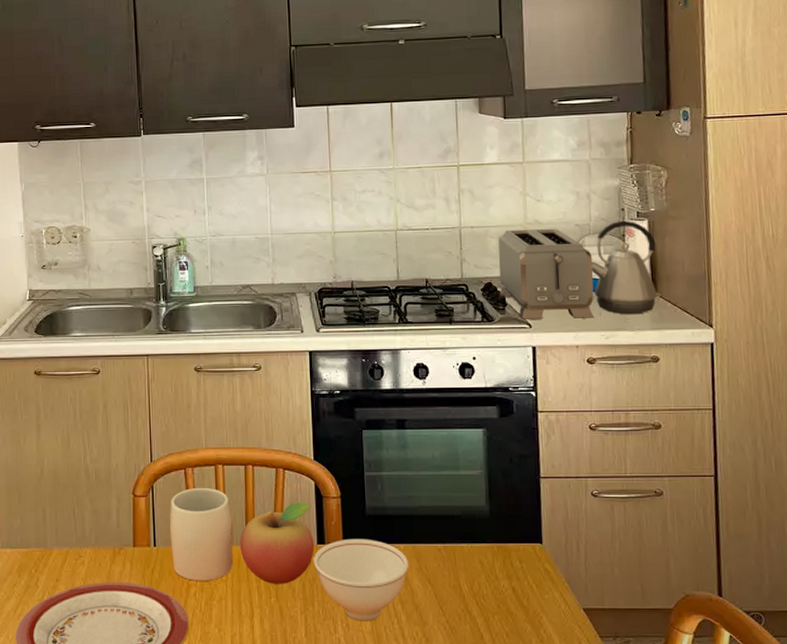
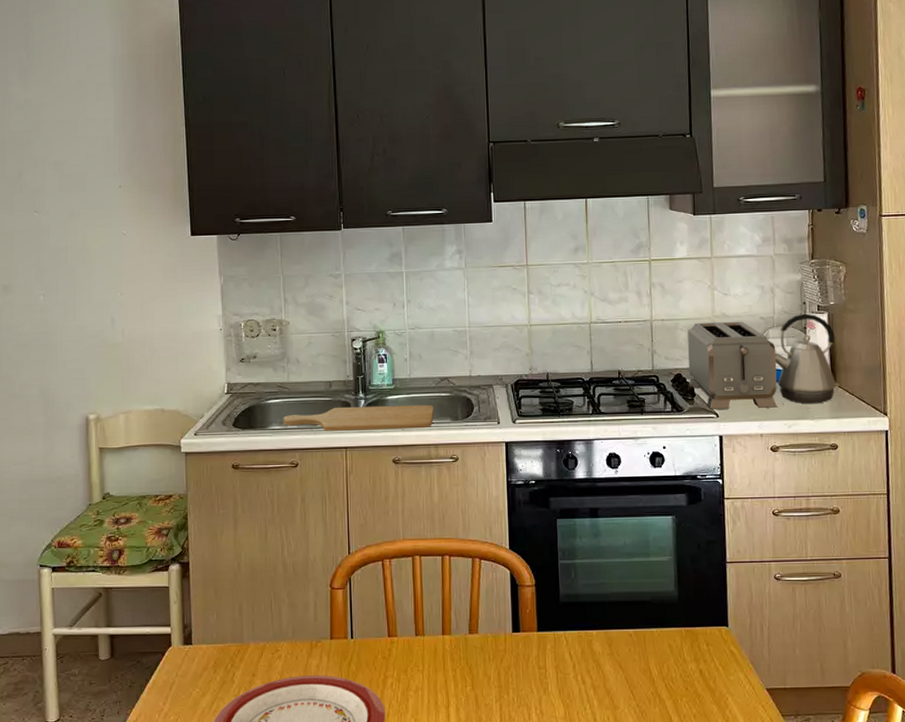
chopping board: none [84,312,237,338] -> present [283,404,435,431]
mug: present [169,487,234,581] -> none [366,578,430,672]
fruit: present [239,502,315,584] -> none [436,591,510,673]
bowl: present [314,538,409,622] -> none [509,626,601,708]

